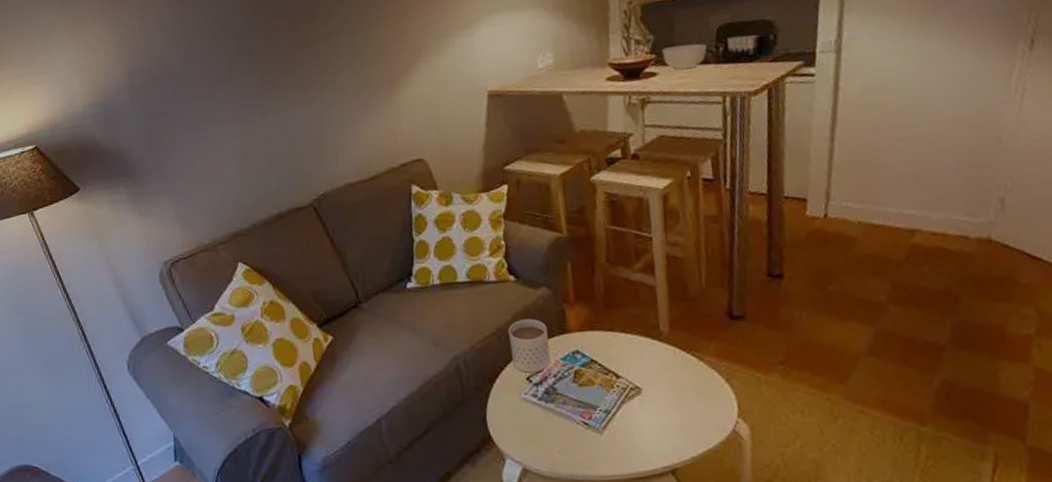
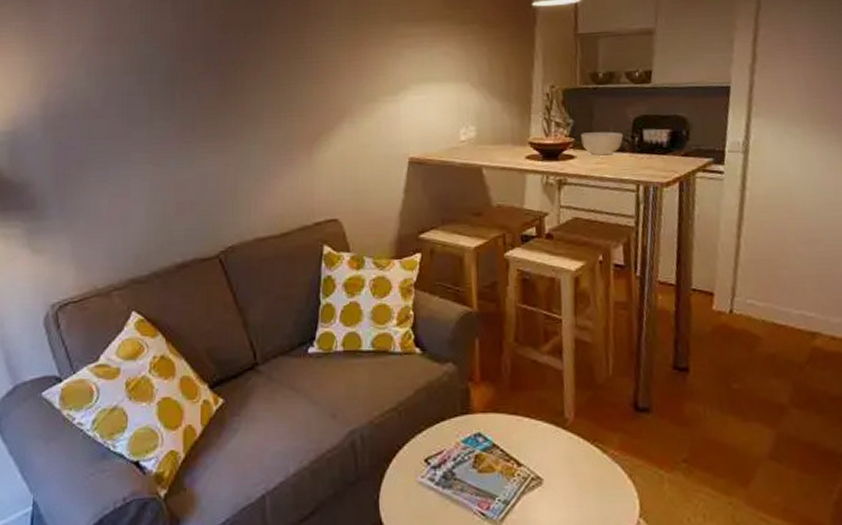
mug: present [507,318,551,373] -> none [409,395,451,454]

